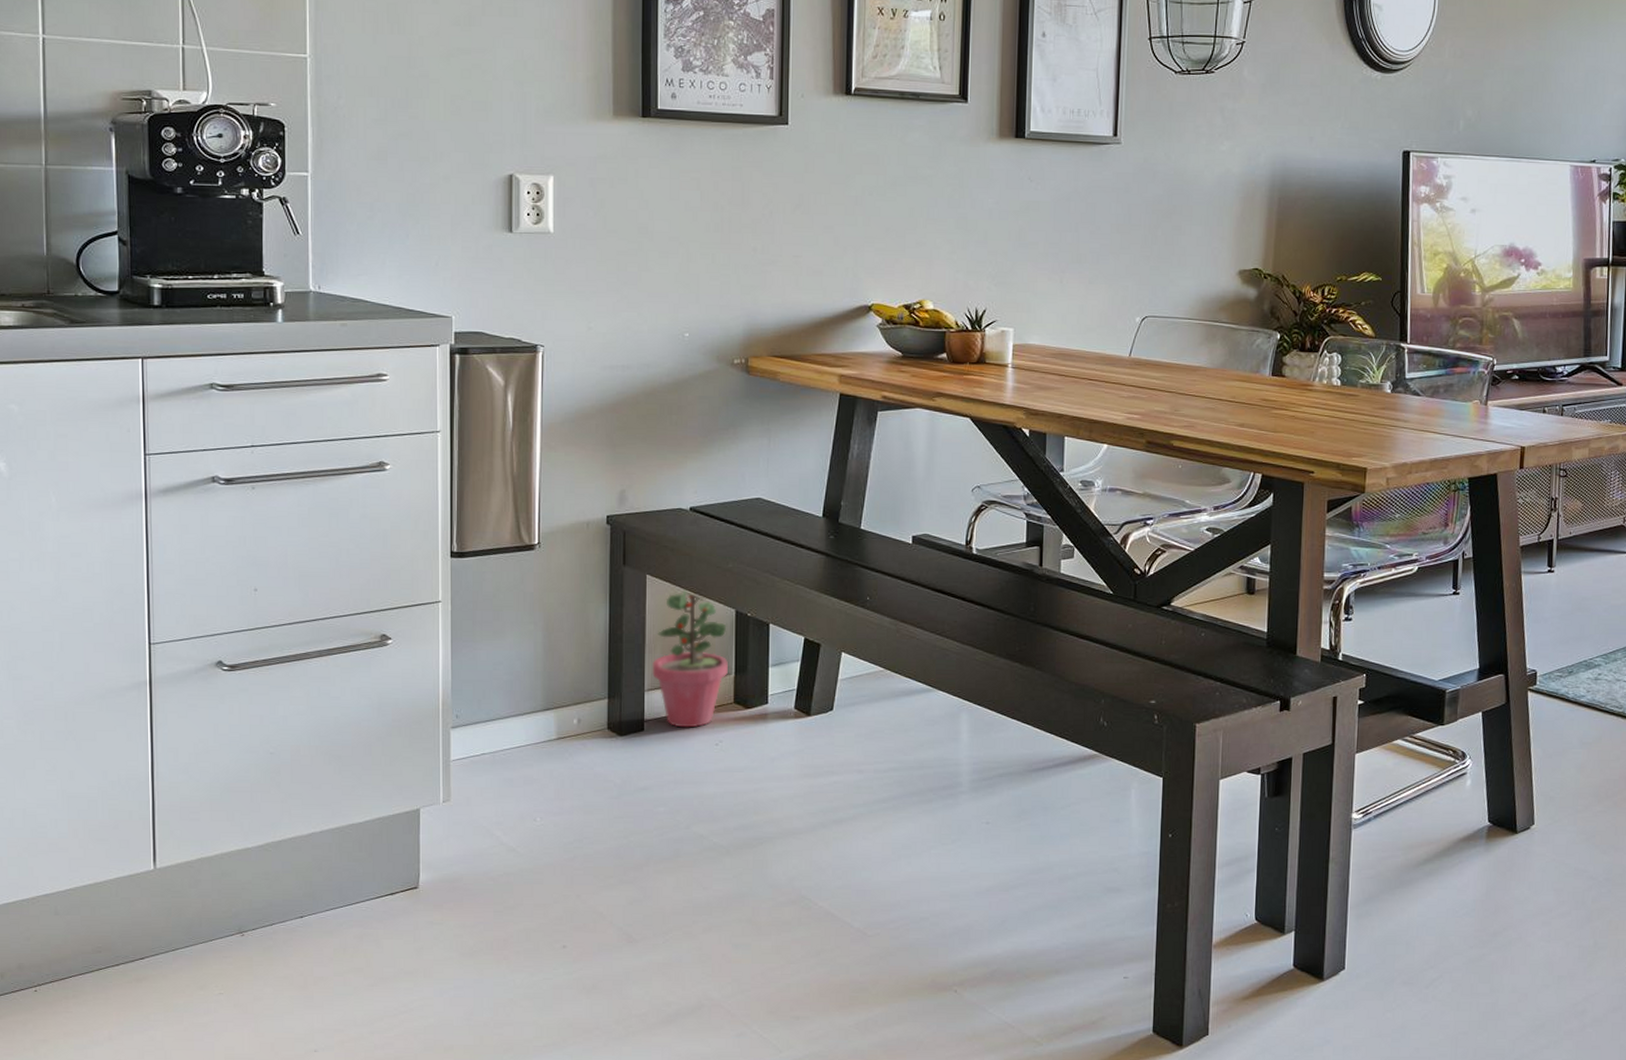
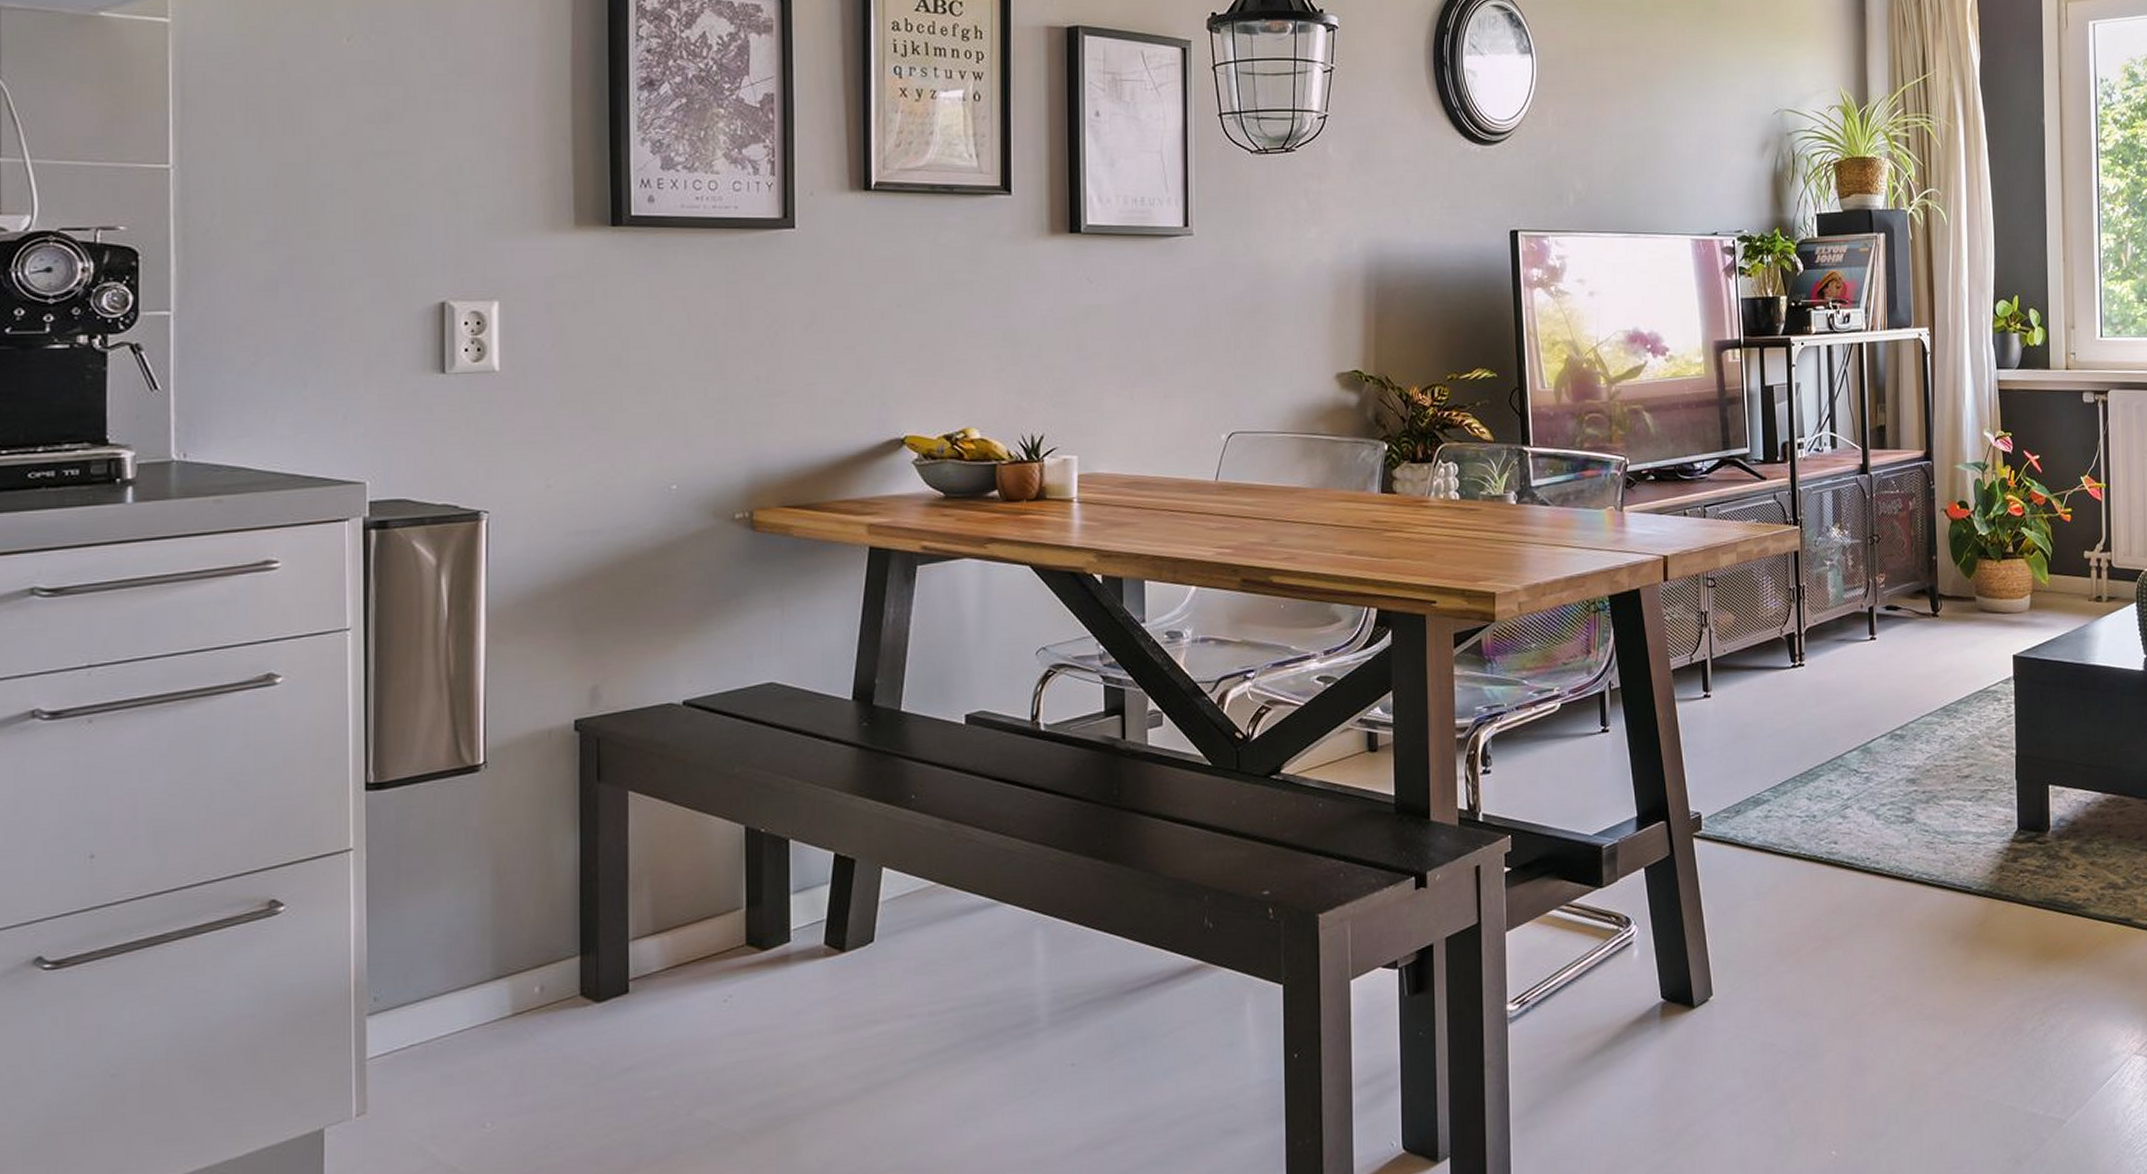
potted plant: present [652,589,728,728] -> none [638,805,737,984]

